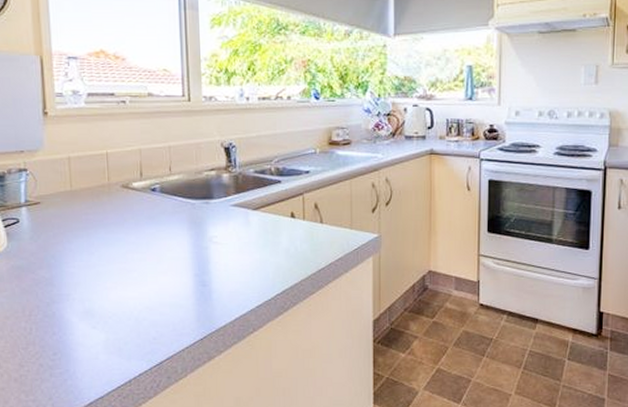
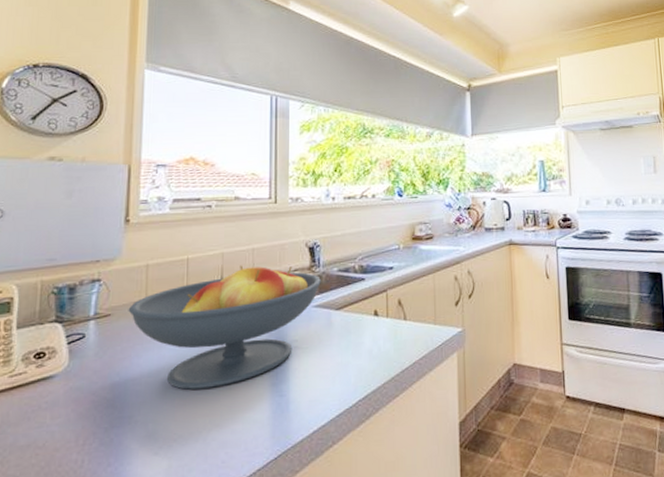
fruit bowl: none [55,162,238,274] -> present [128,265,321,390]

